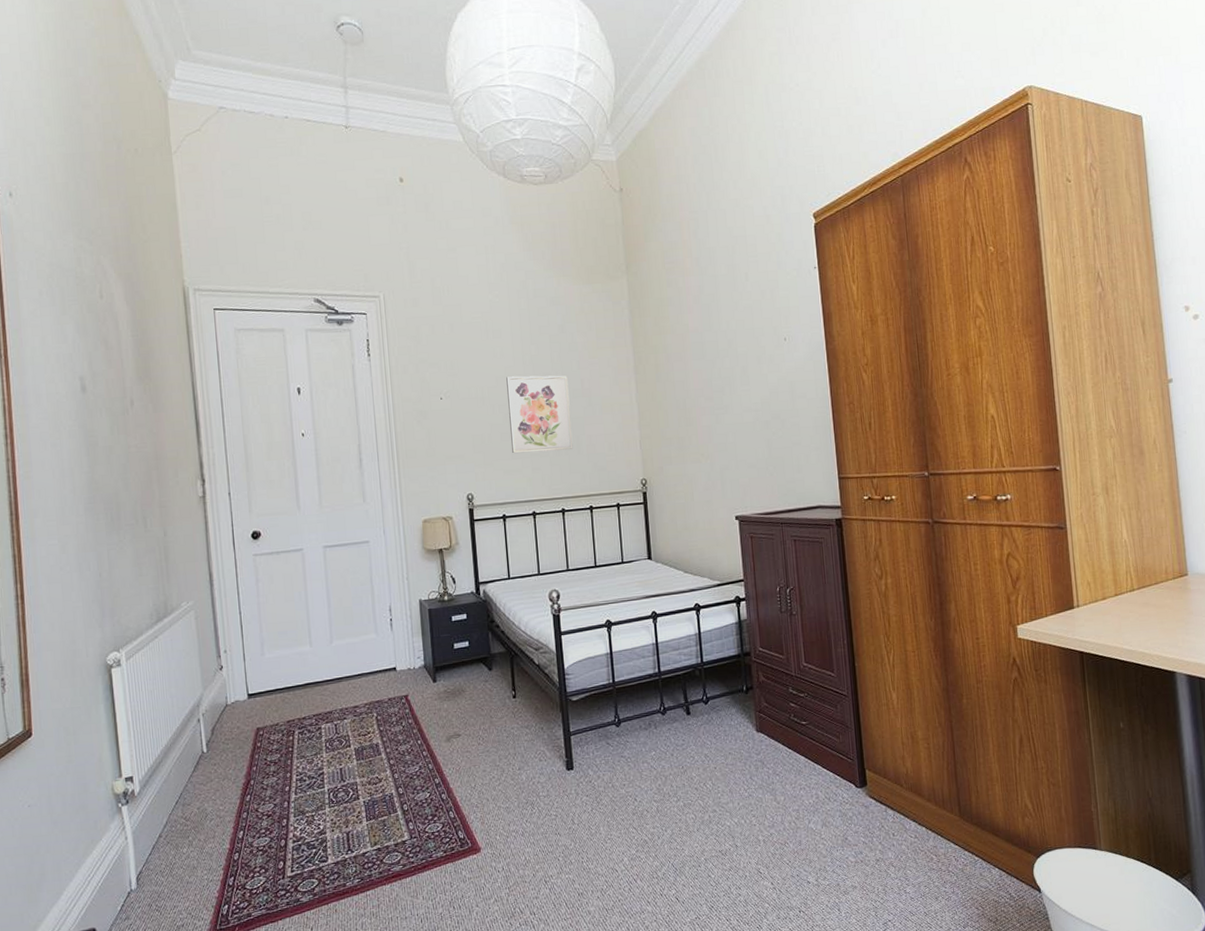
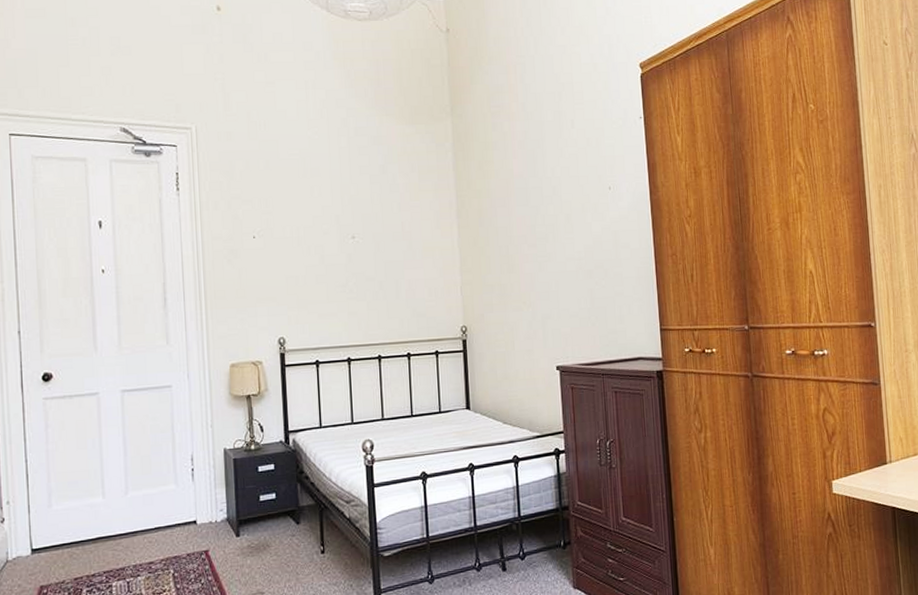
wall art: present [506,375,573,454] -> none [324,216,392,297]

